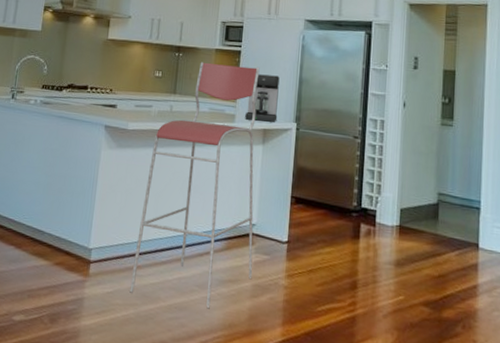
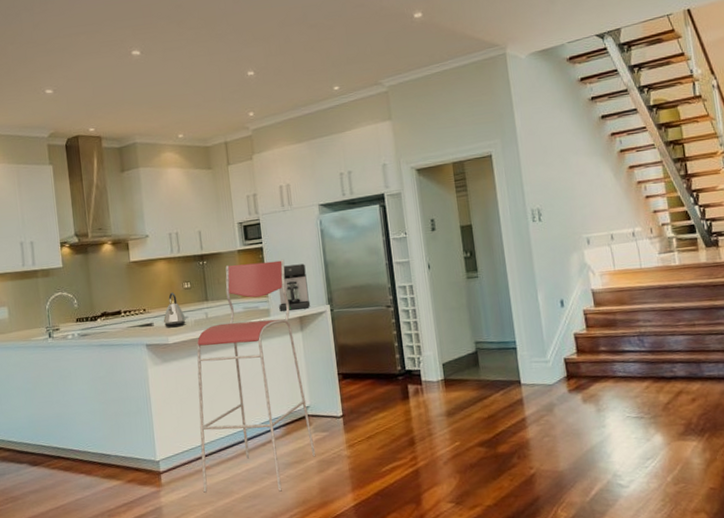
kettle: none [127,78,150,115] -> present [163,292,186,328]

